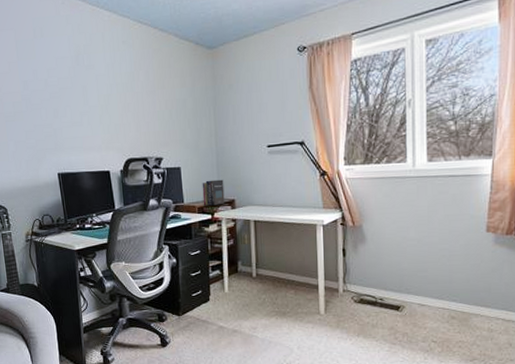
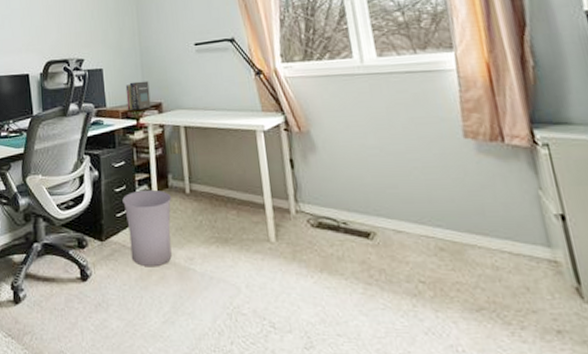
waste bin: none [197,274,241,335] -> present [122,189,172,267]

